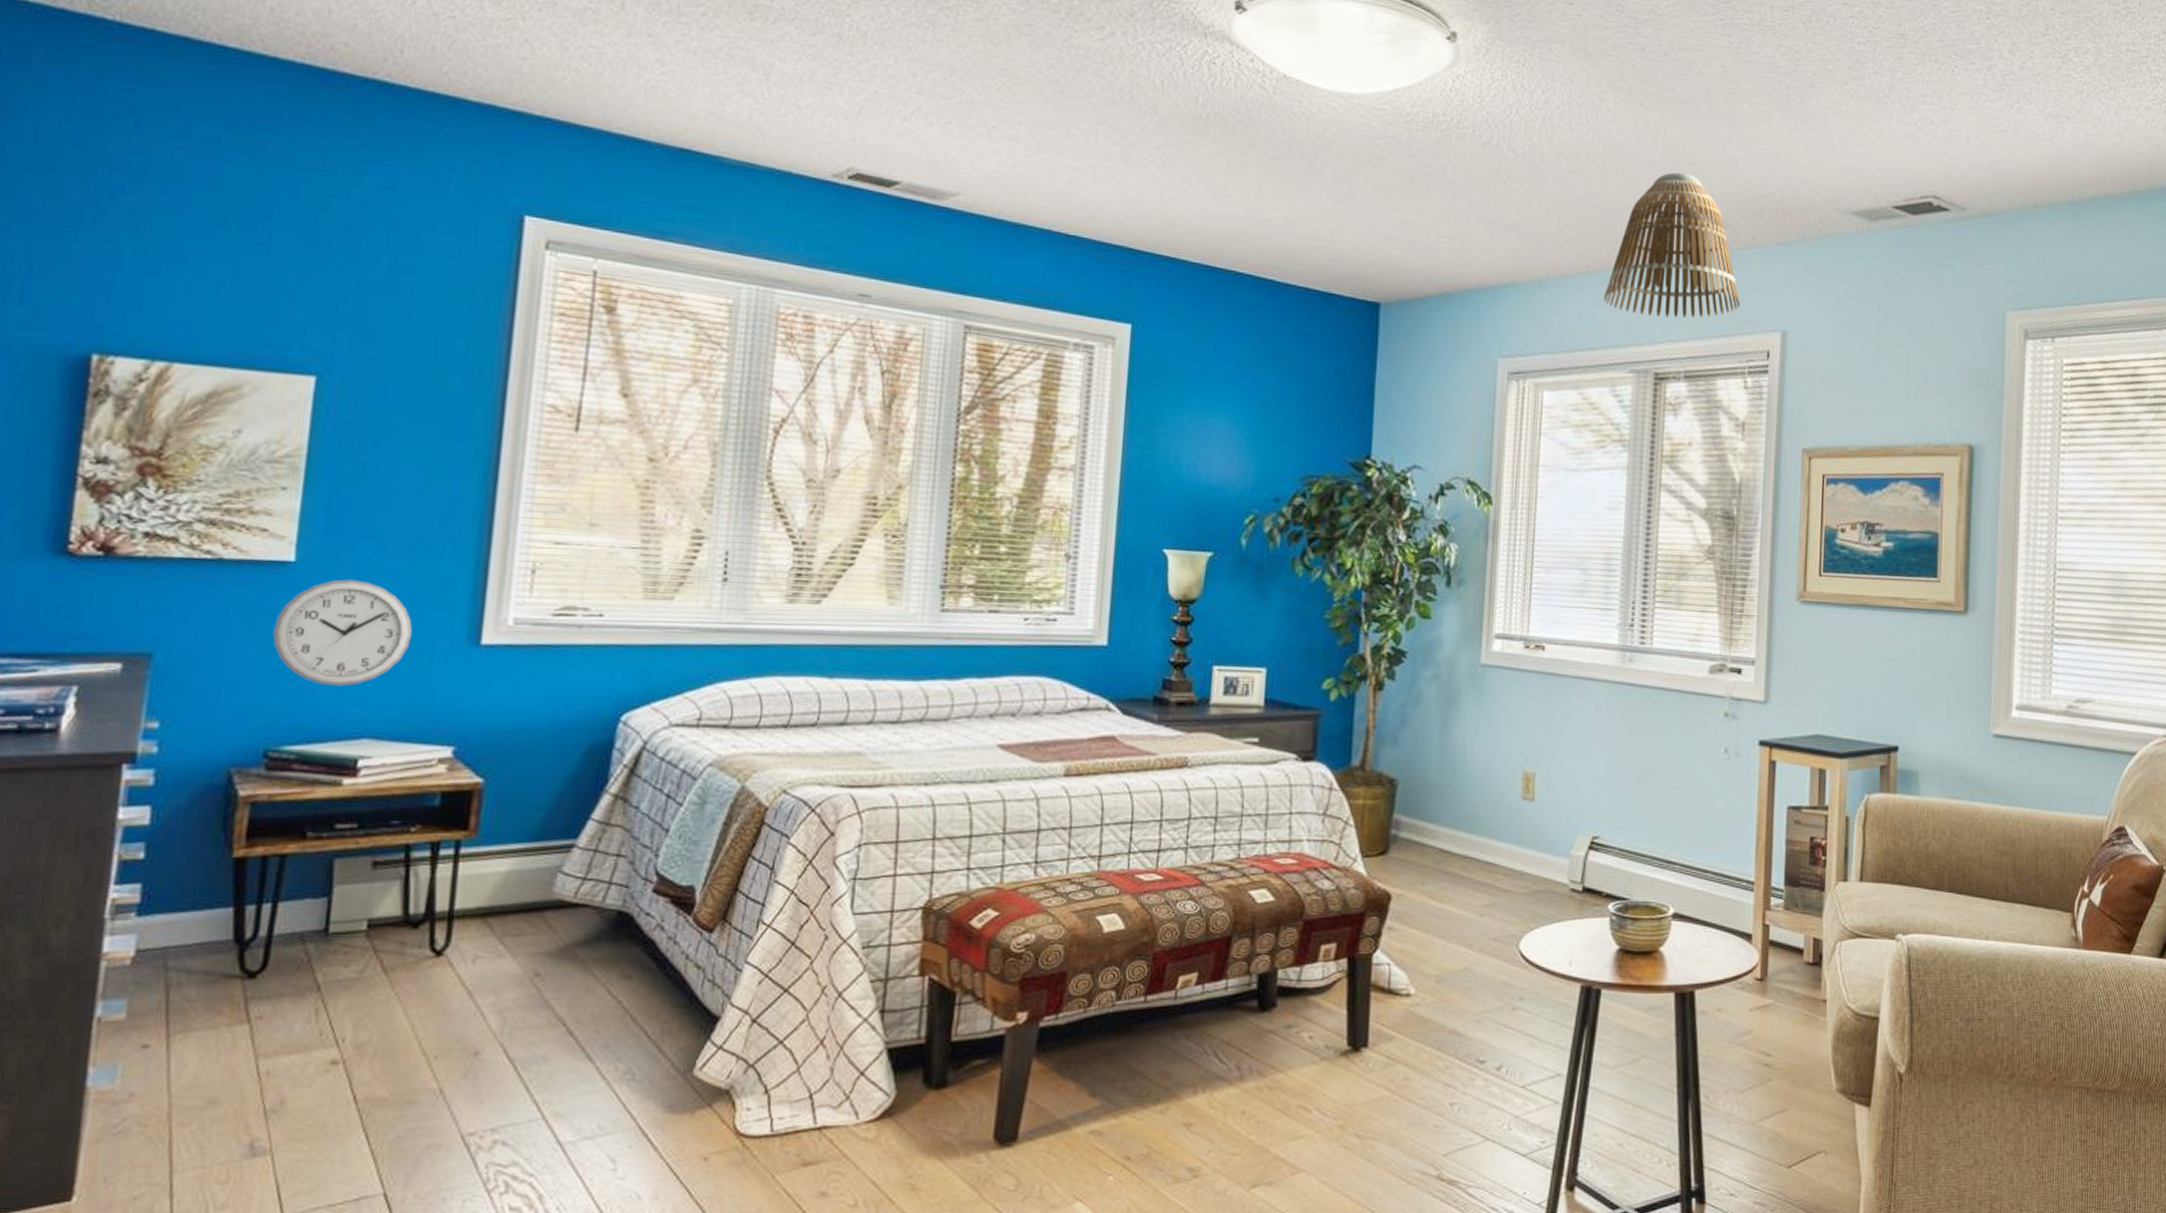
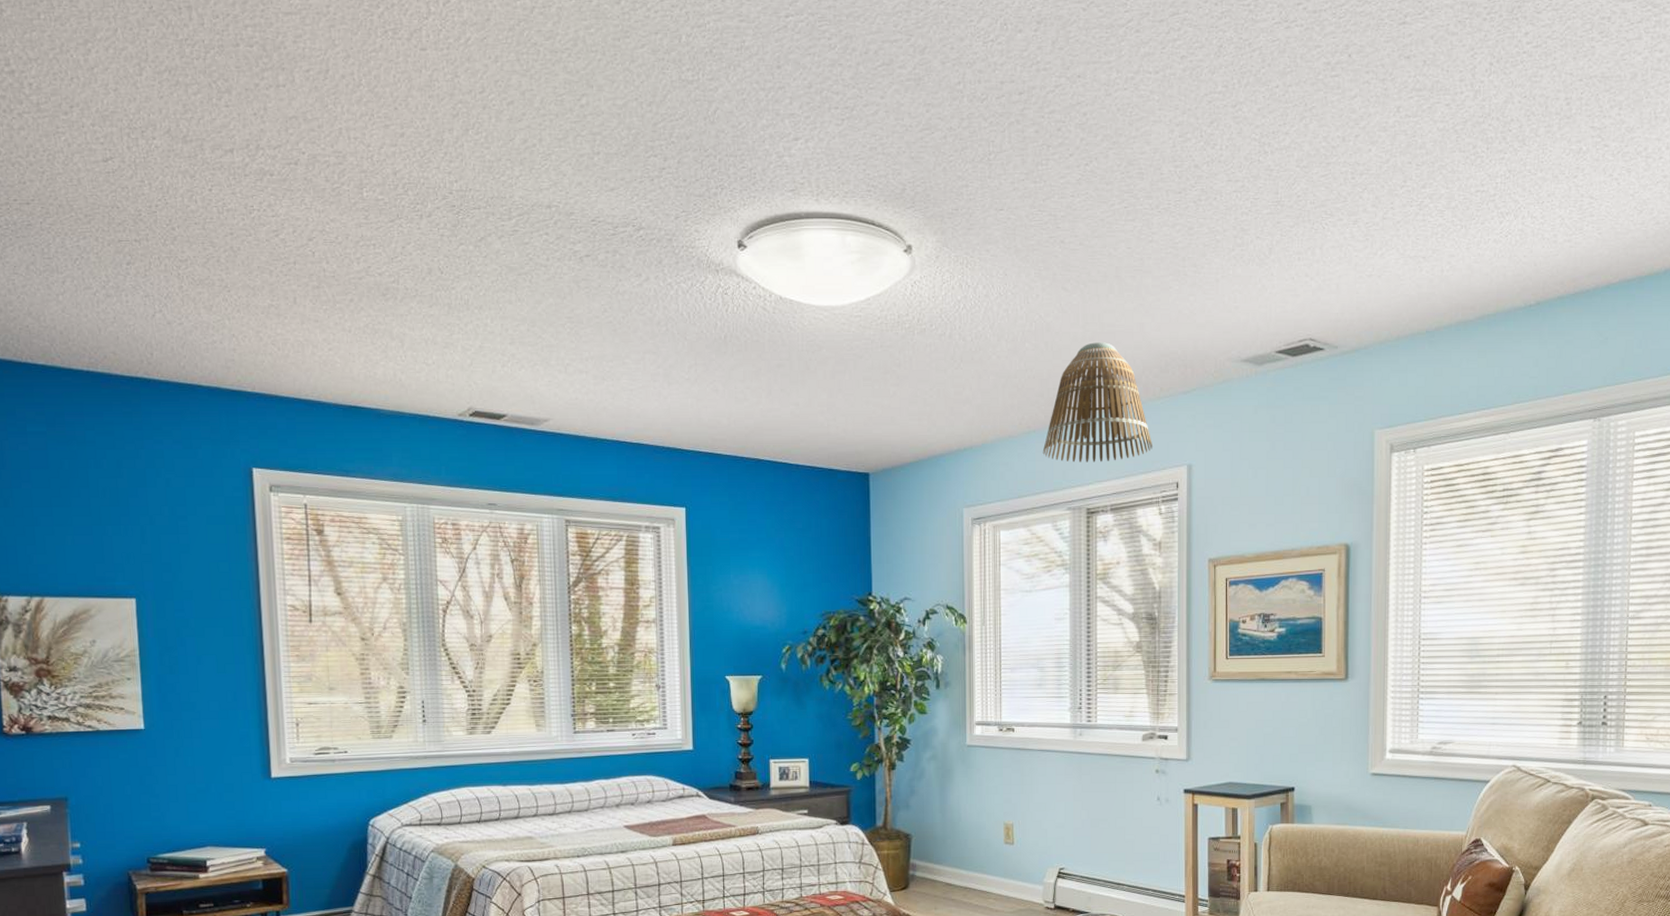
wall clock: present [273,579,413,687] -> none [139,739,227,813]

